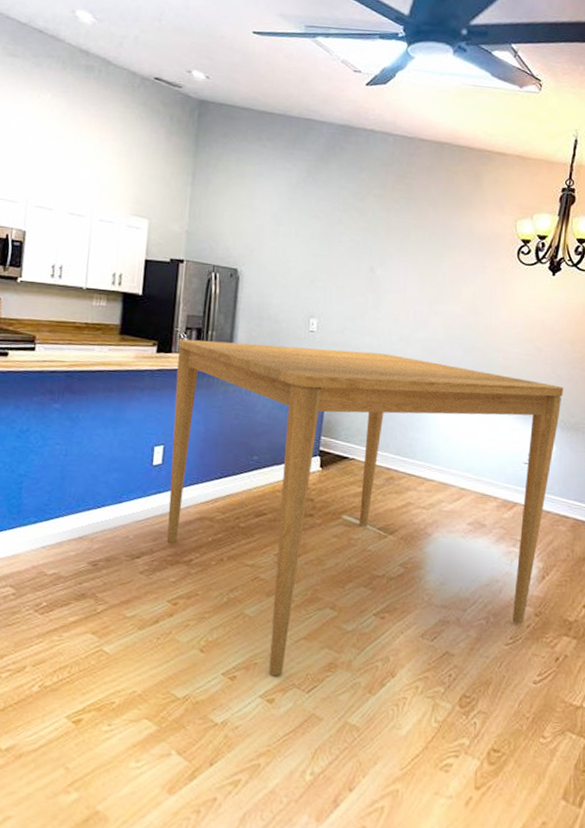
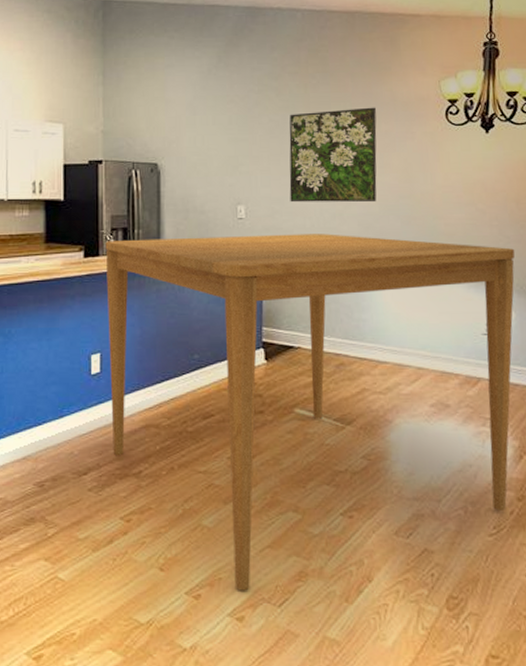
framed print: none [361,236,453,330] -> present [289,107,377,203]

